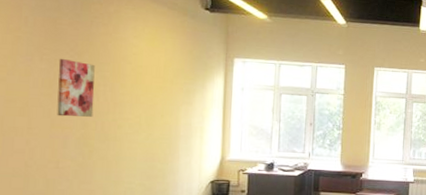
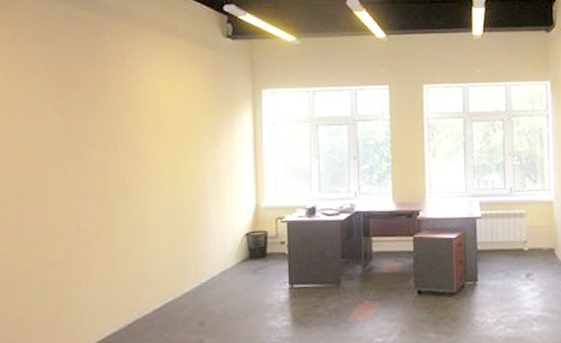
wall art: present [57,58,95,117] -> none [73,107,113,173]

